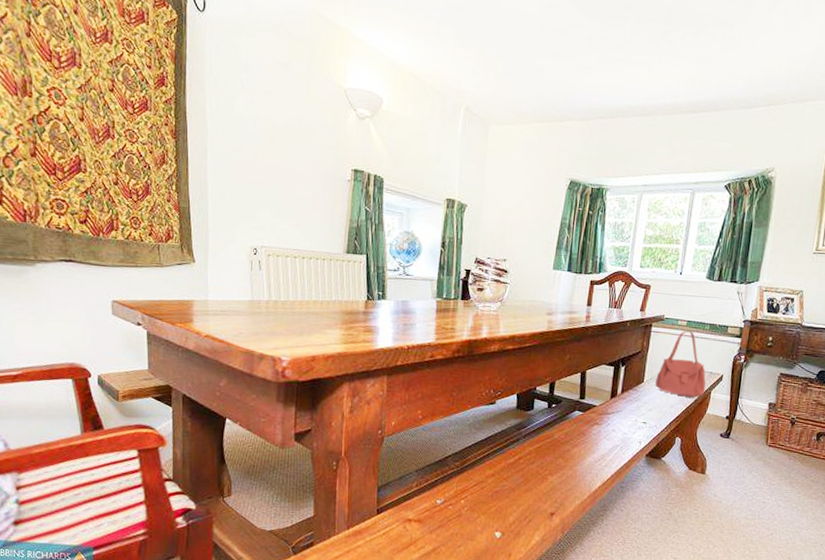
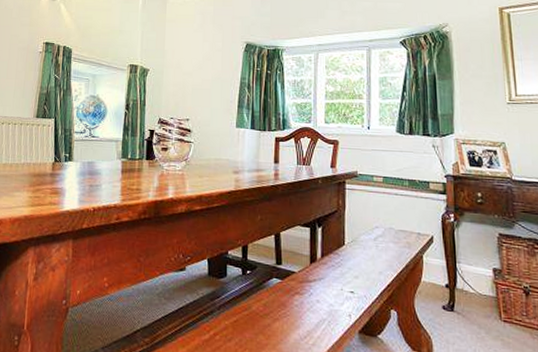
handbag: present [655,330,706,398] -> none [358,187,416,263]

